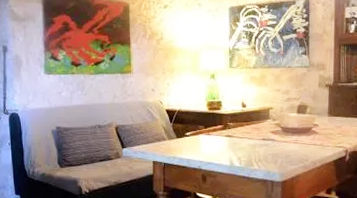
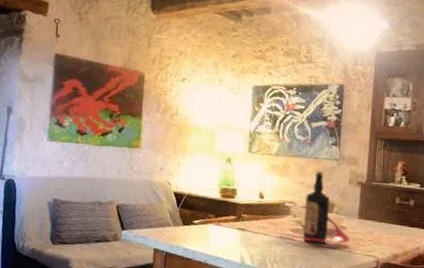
bottle: none [261,78,322,141] -> present [279,171,350,244]

